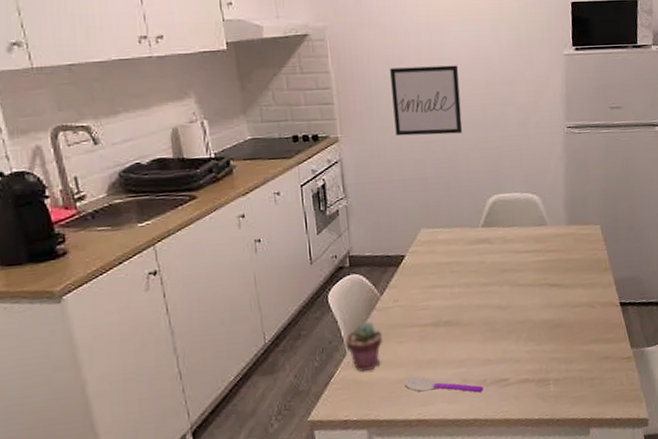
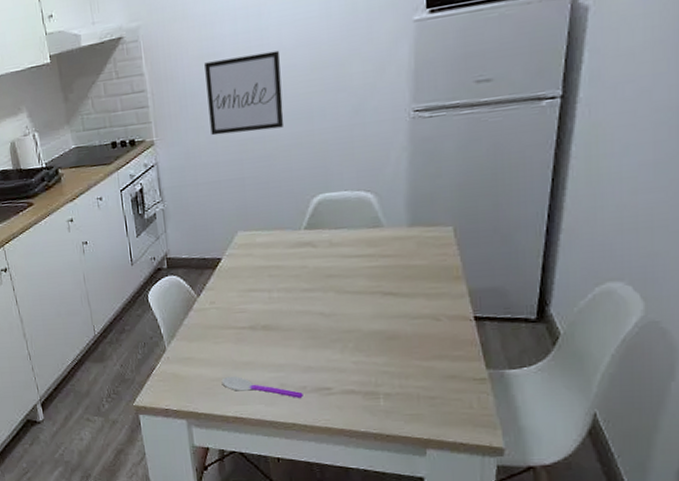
potted succulent: present [345,321,383,372] -> none [165,321,201,368]

